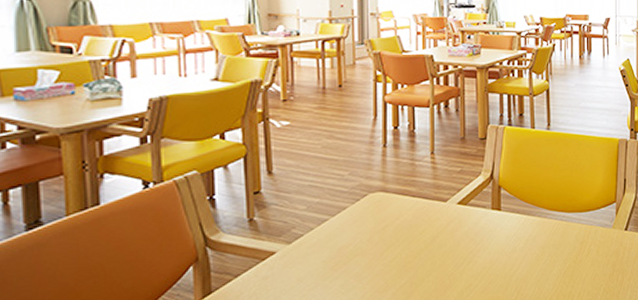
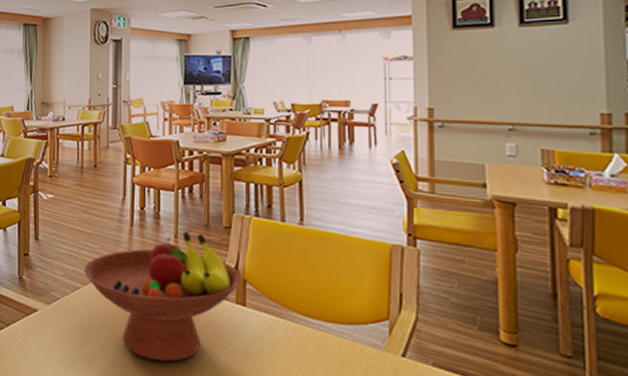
fruit bowl: none [332,146,496,278] -> present [84,231,241,362]

